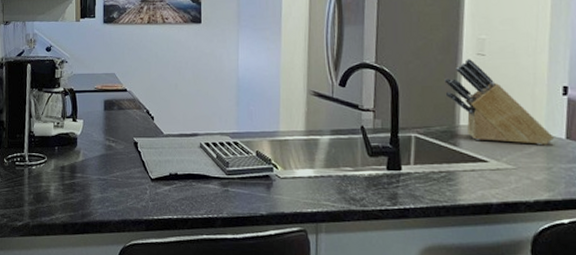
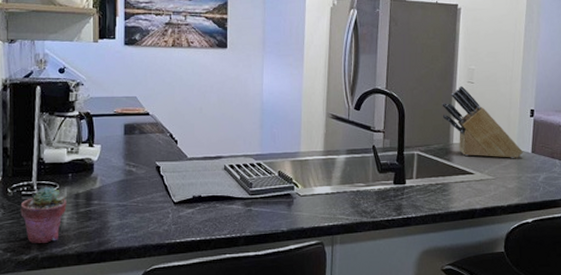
potted succulent: none [14,158,54,211] -> present [20,186,67,243]

